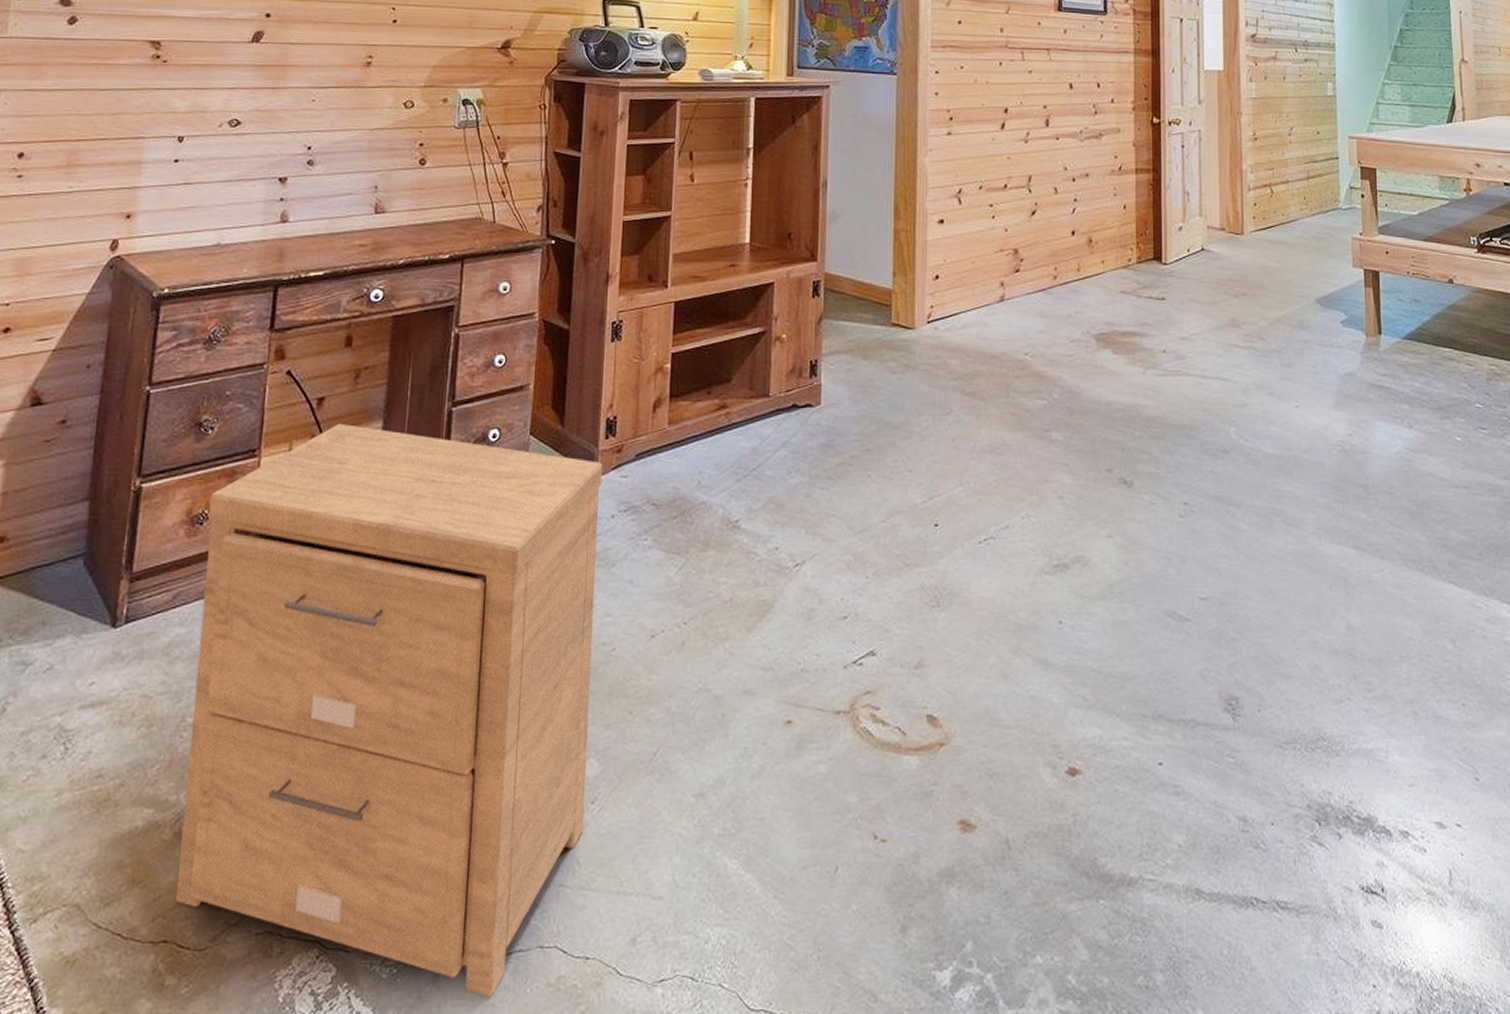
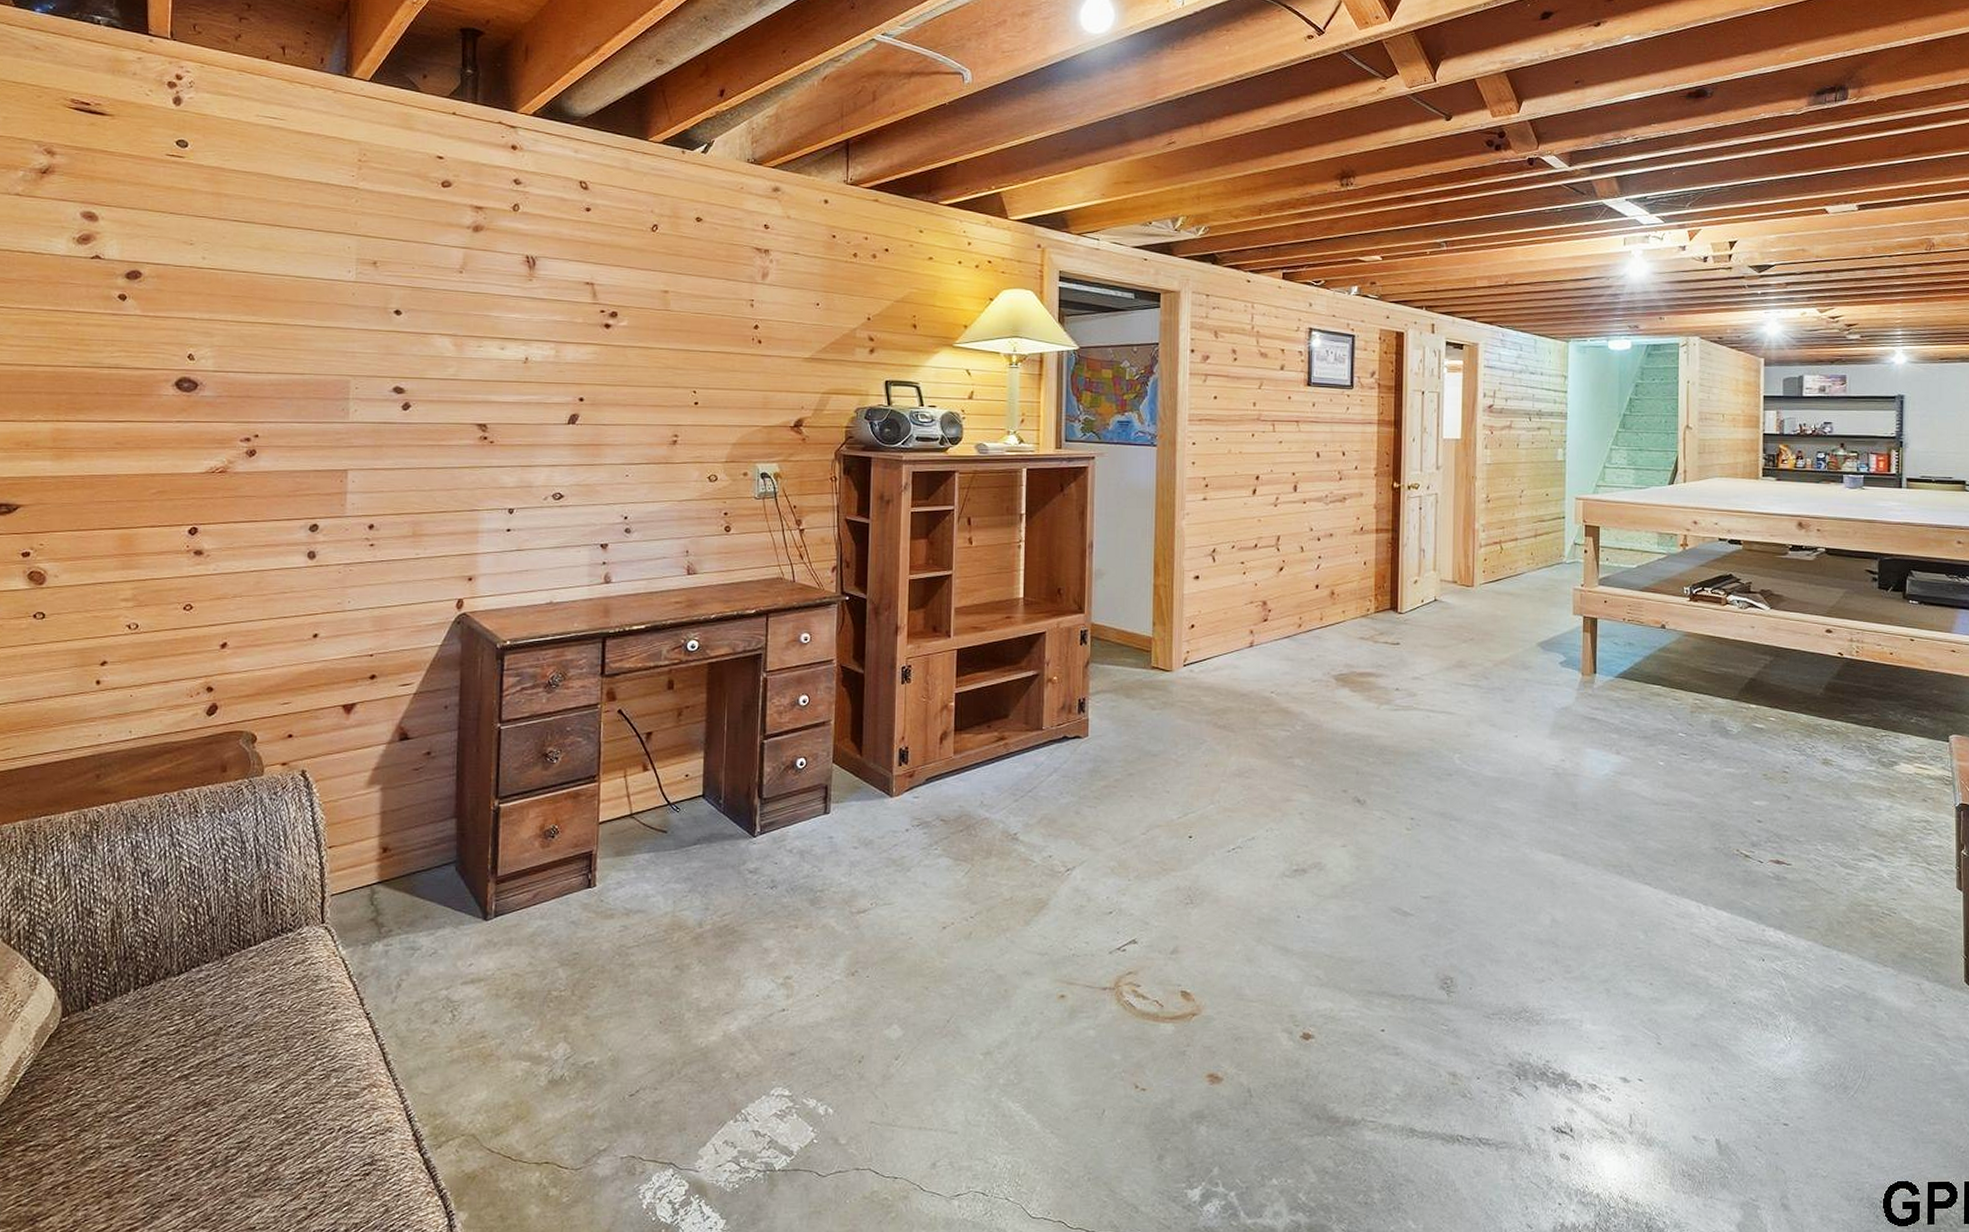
side table: present [176,423,603,998] -> none [554,753,897,1207]

